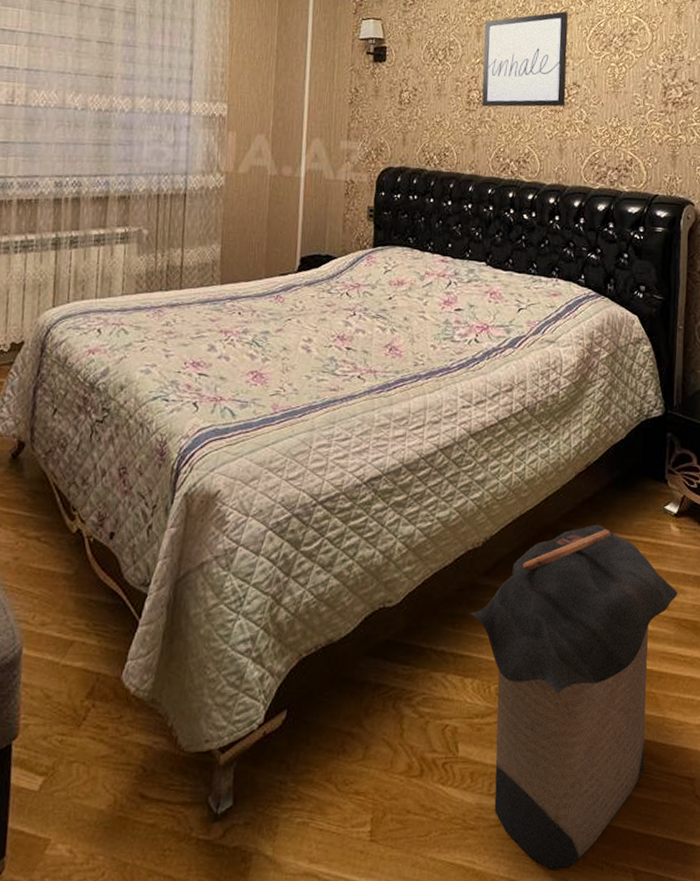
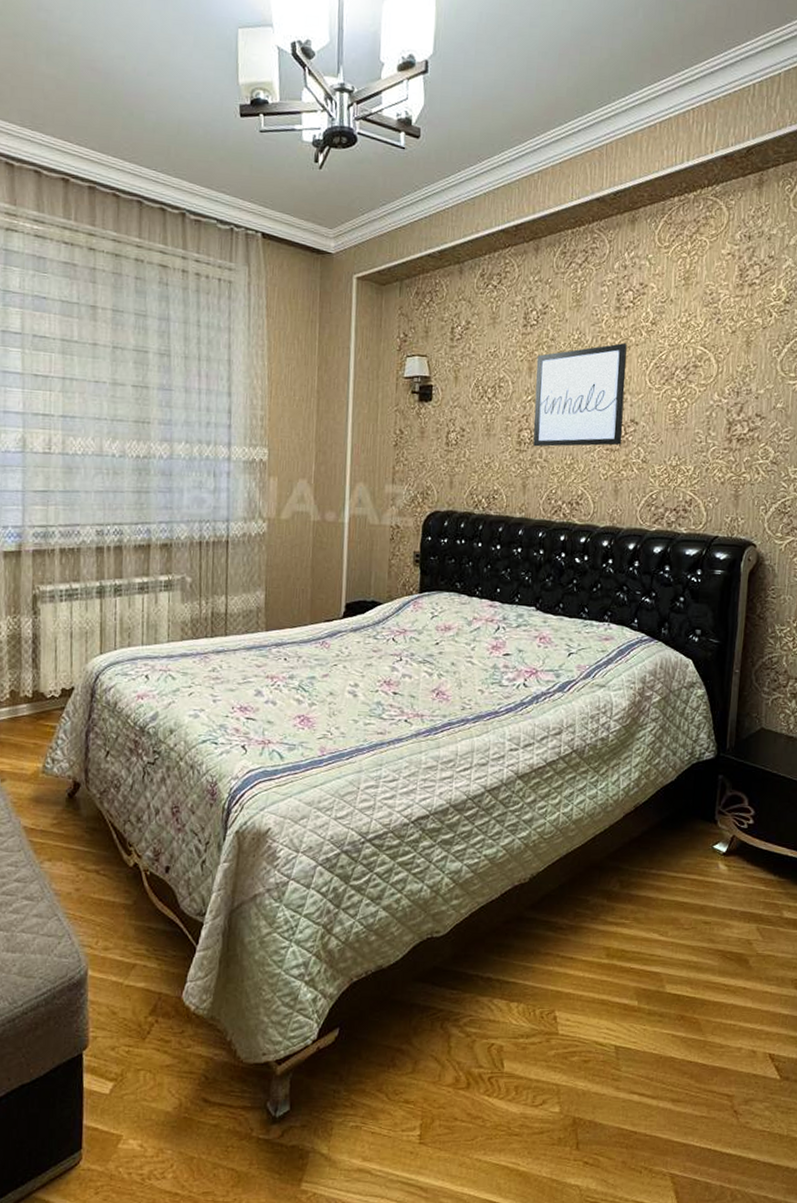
laundry hamper: present [470,524,678,871] -> none [516,862,724,1173]

